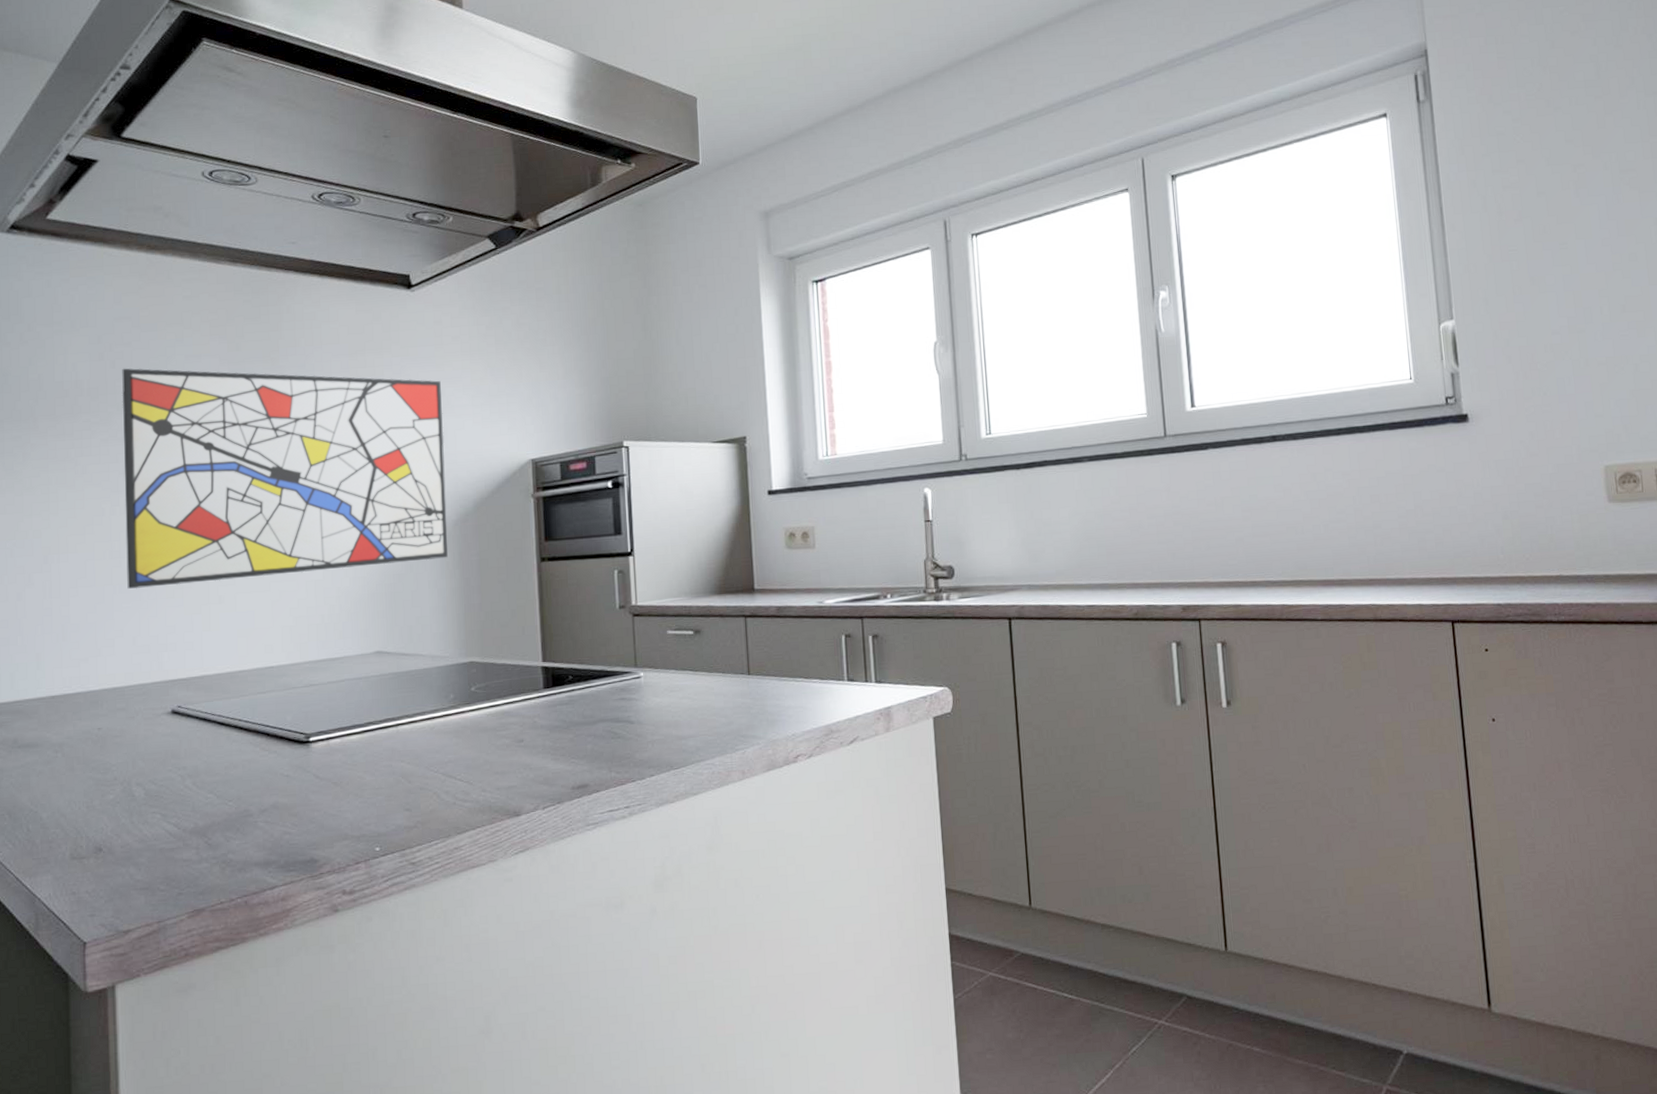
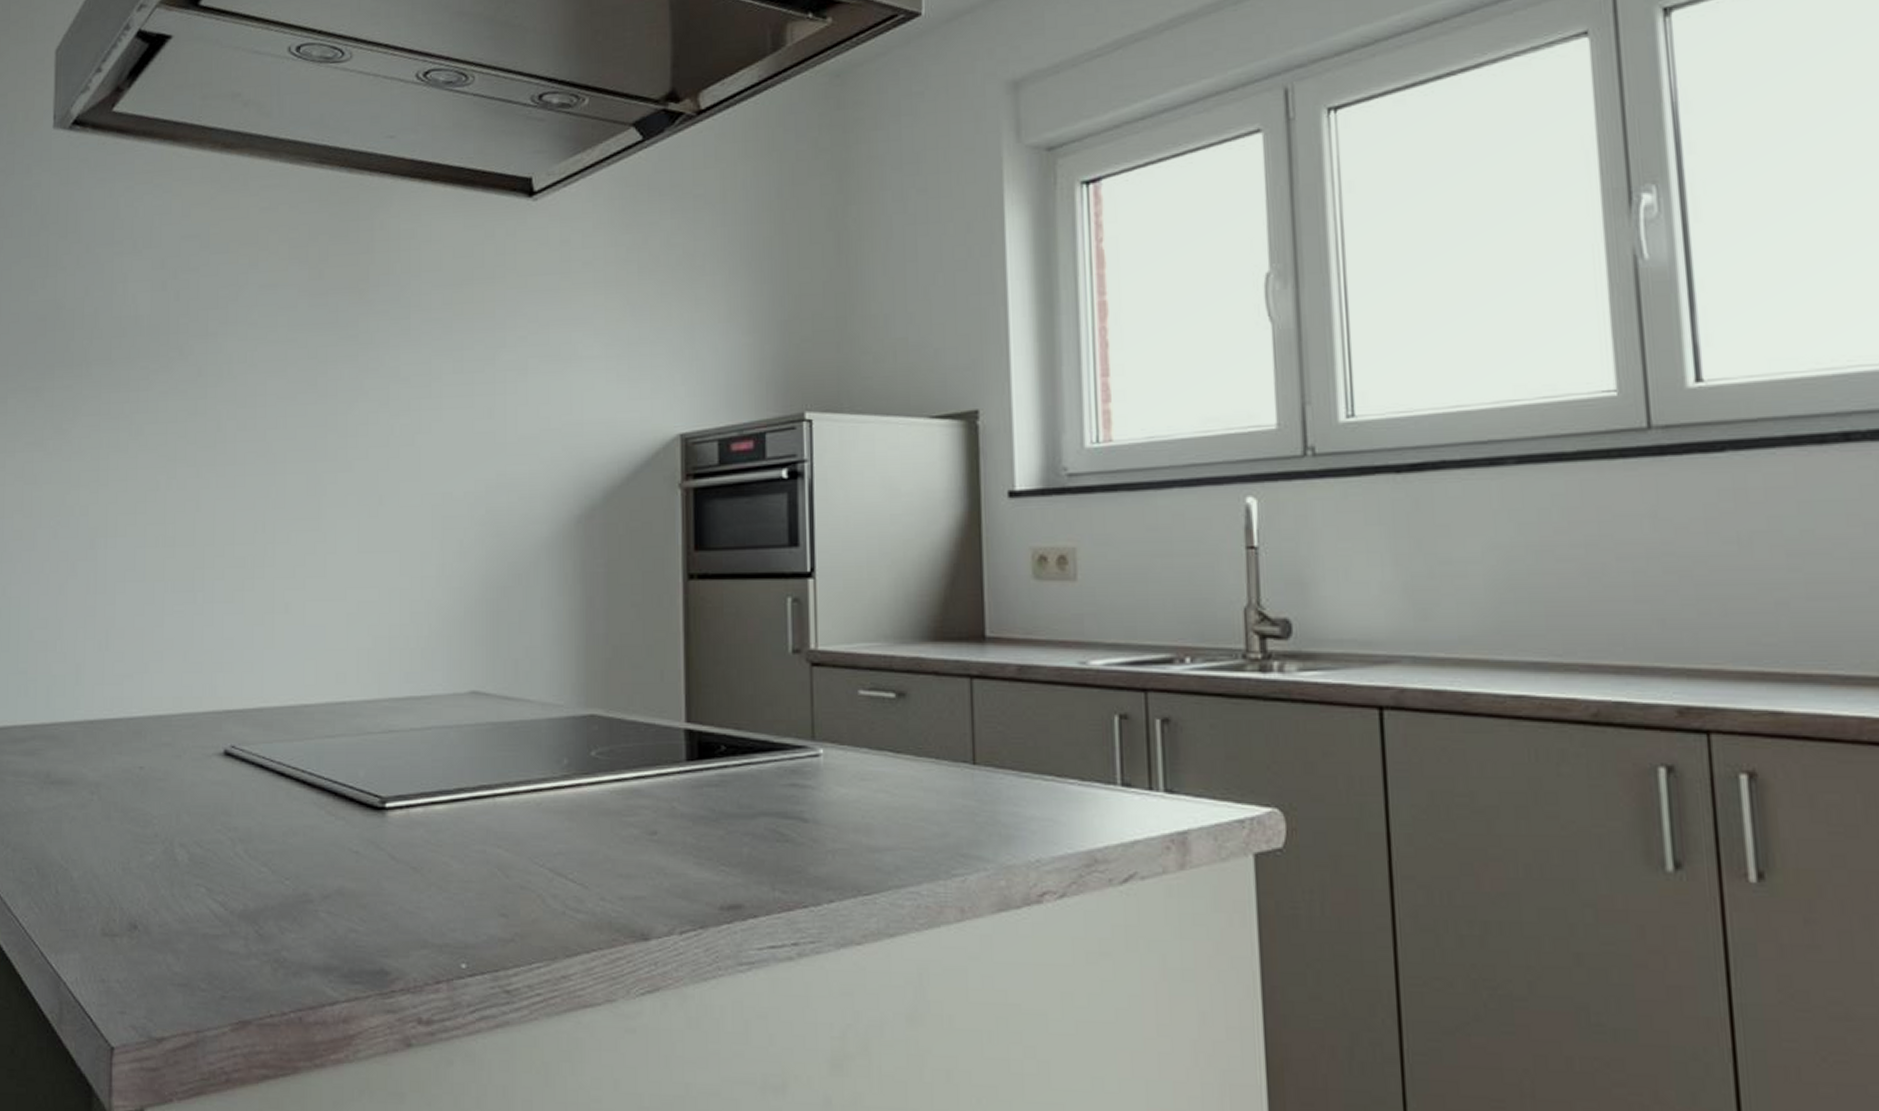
wall art: present [121,368,448,589] -> none [181,300,568,588]

